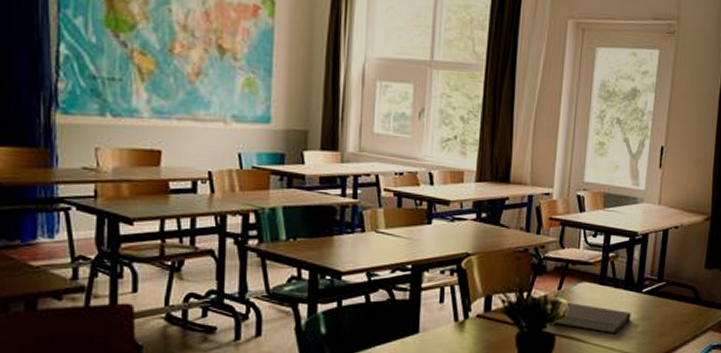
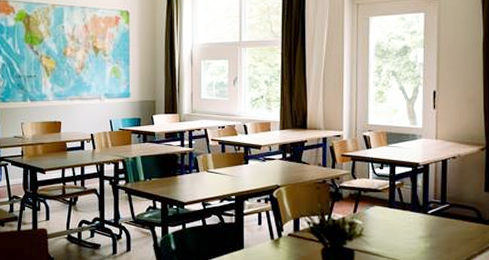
notebook: present [554,301,631,335] -> none [352,222,420,250]

